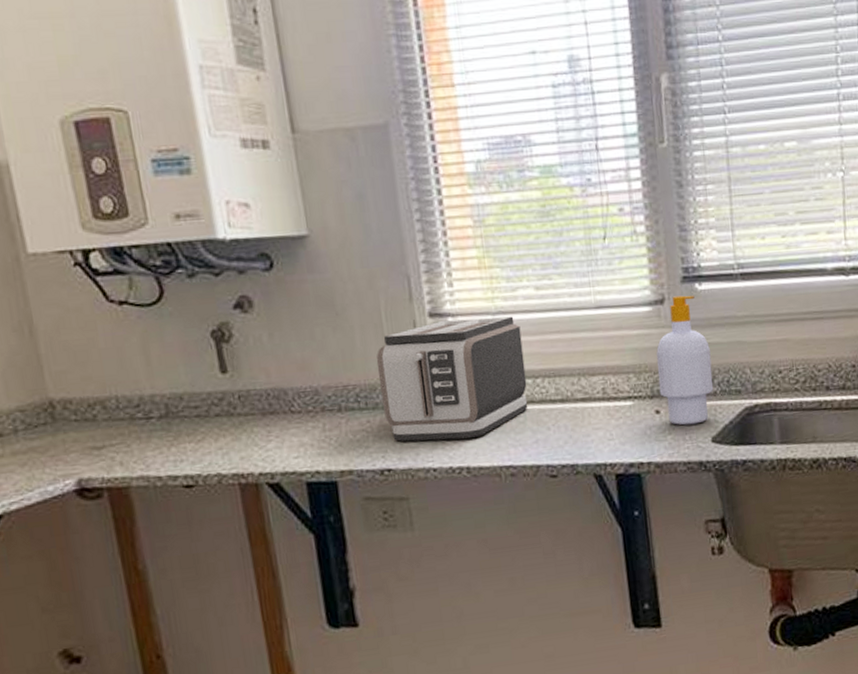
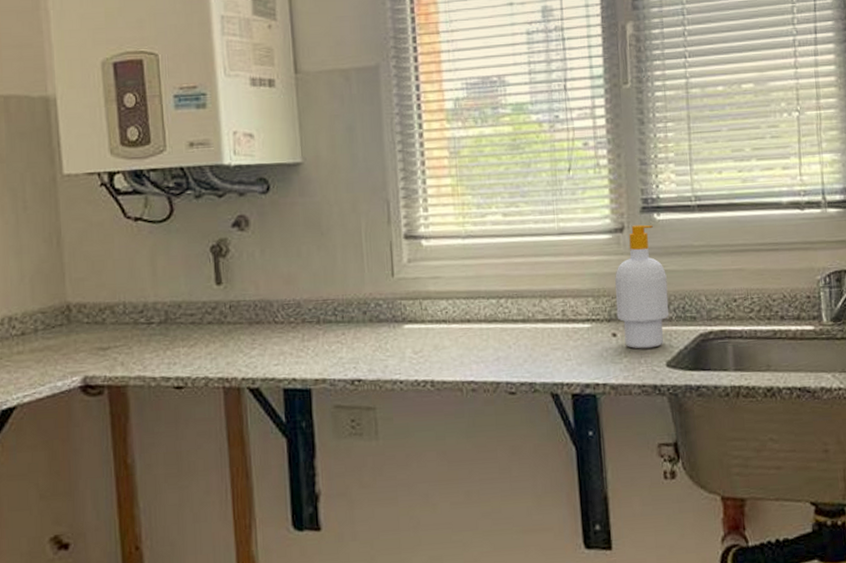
toaster: present [376,316,528,442] -> none [354,240,491,354]

